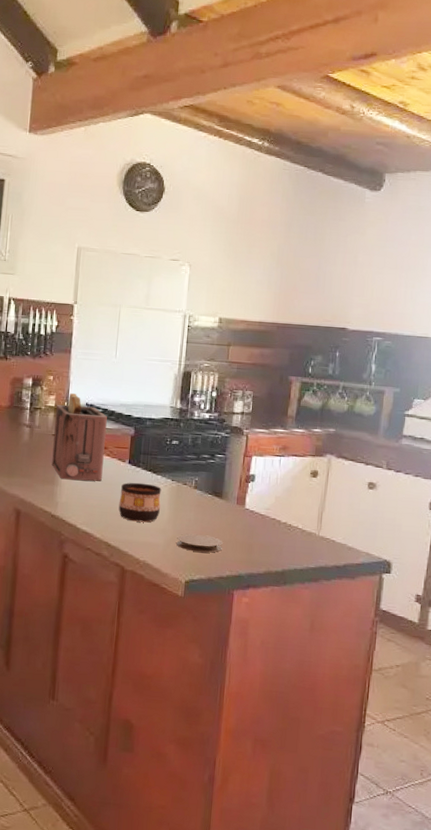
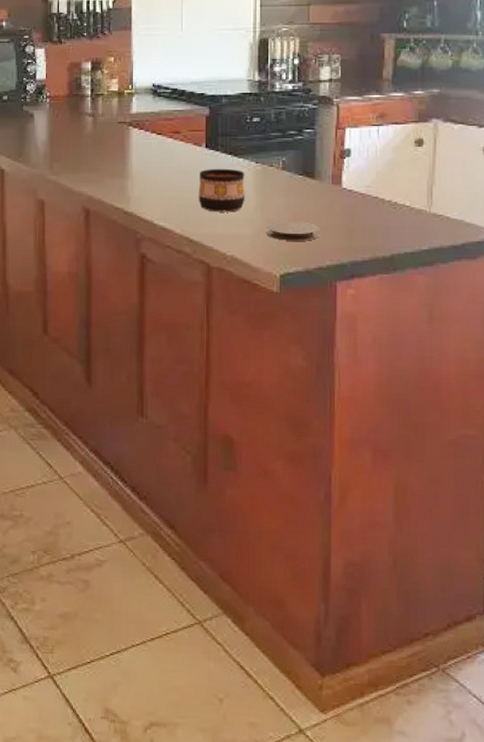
toaster: present [51,392,107,481] -> none [120,74,177,171]

